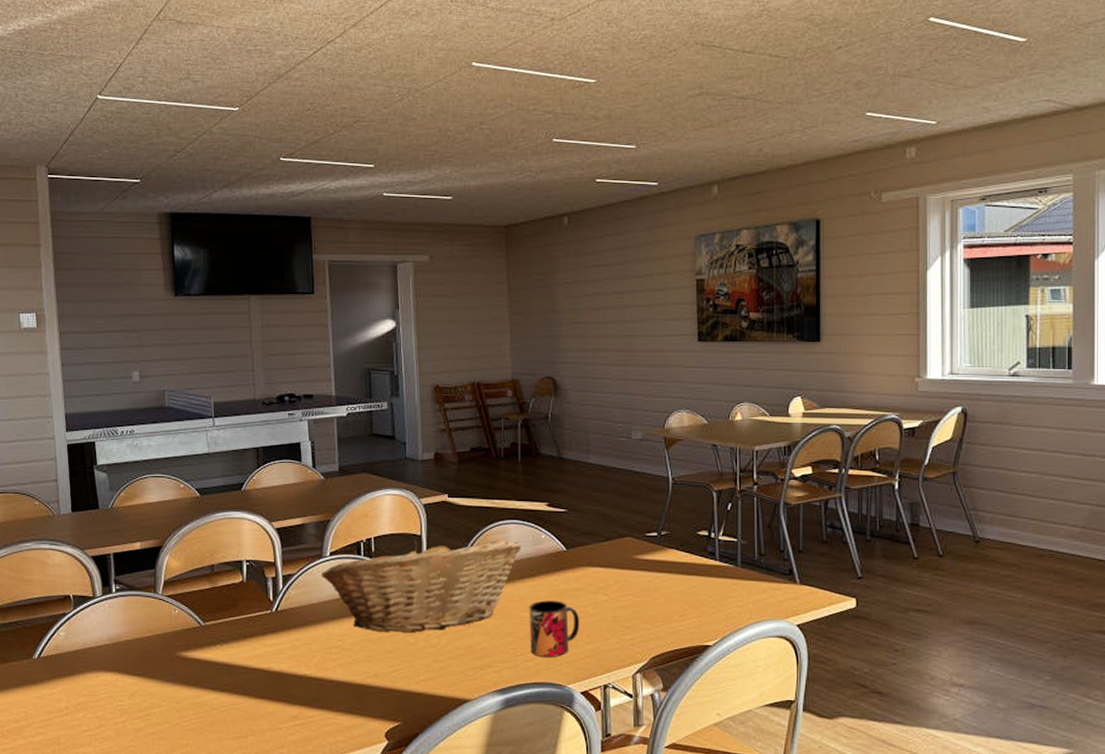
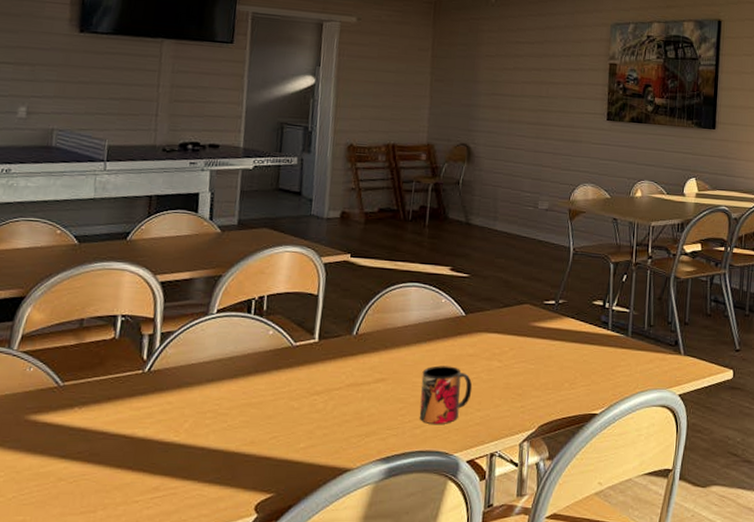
fruit basket: present [322,539,522,633] -> none [205,300,421,397]

